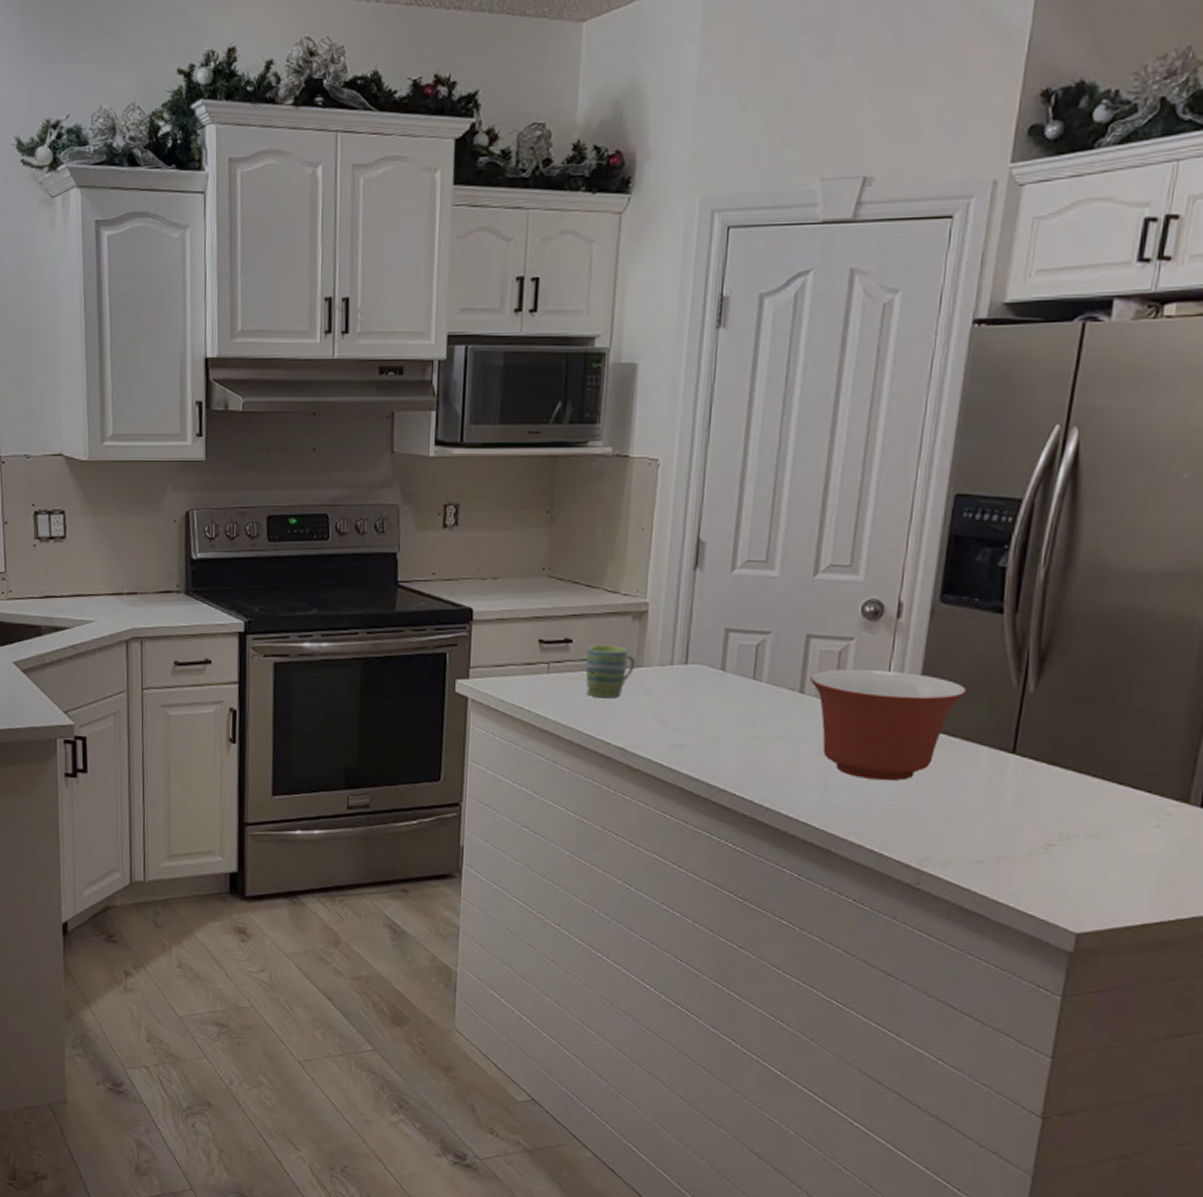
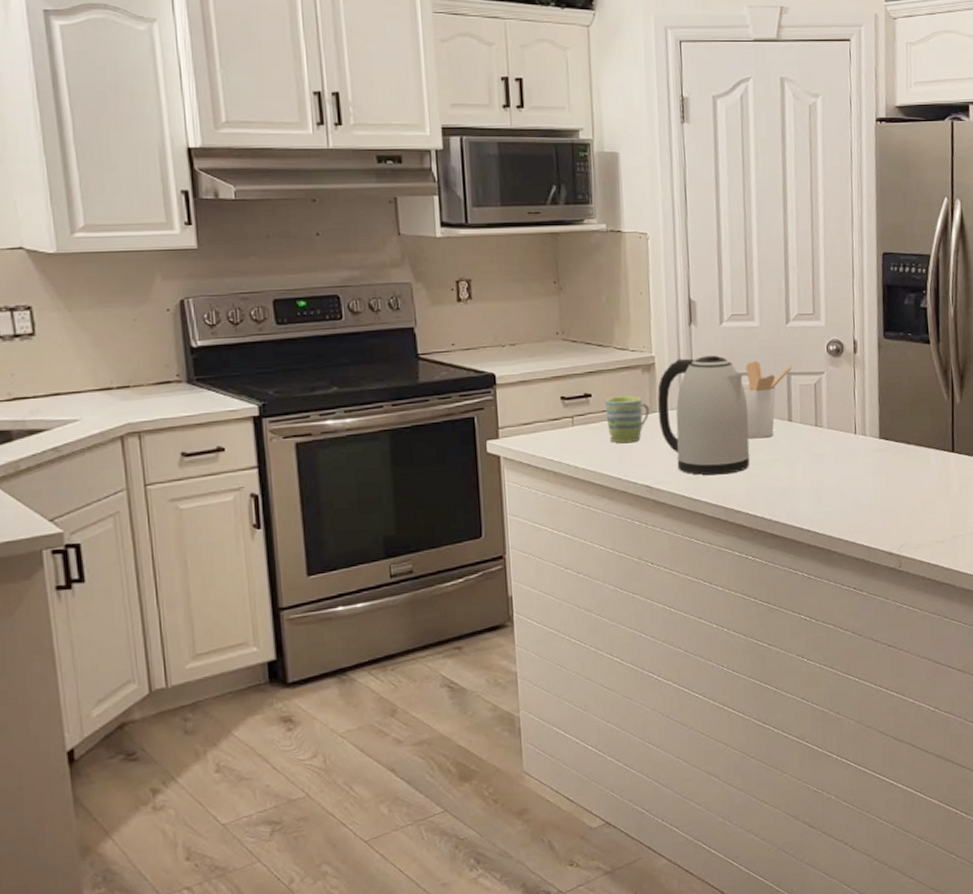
kettle: none [644,607,753,746] -> present [657,355,750,476]
utensil holder: none [746,618,814,710] -> present [743,361,792,439]
mixing bowl: present [810,669,967,781] -> none [795,396,913,487]

